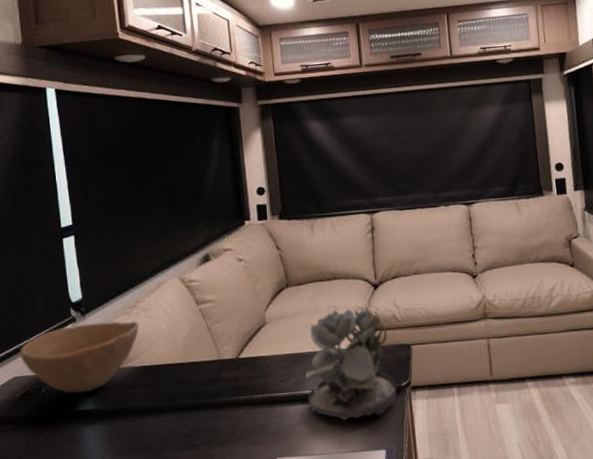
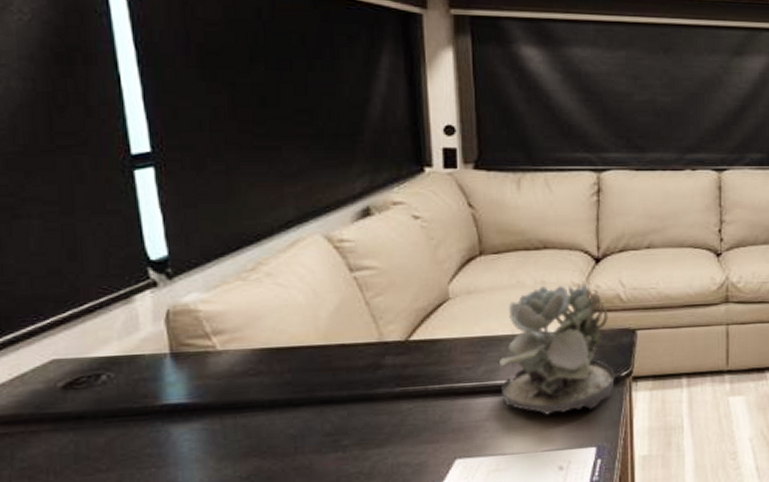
bowl: present [20,321,140,394] -> none [62,288,262,383]

